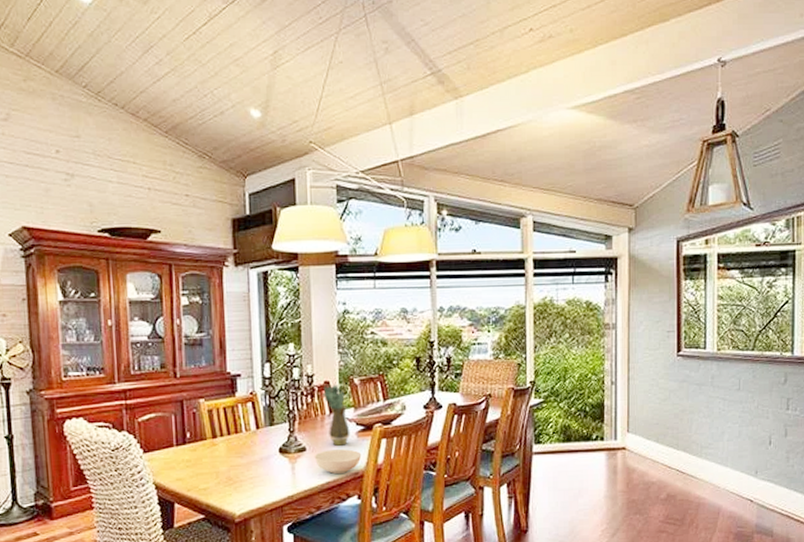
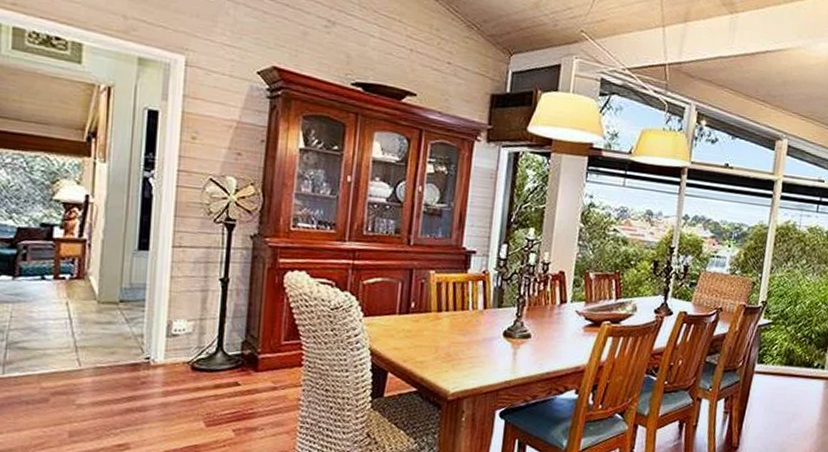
bowl: present [314,449,362,475] -> none [537,340,586,367]
vase: present [322,382,350,446] -> none [555,272,578,338]

